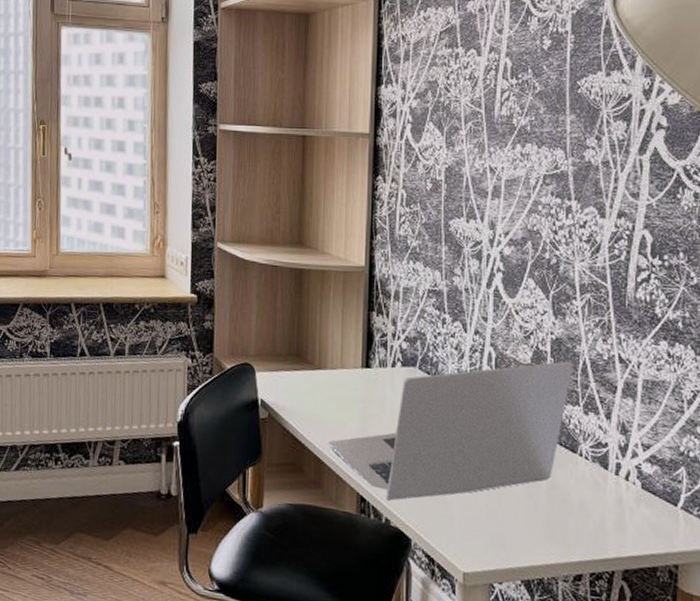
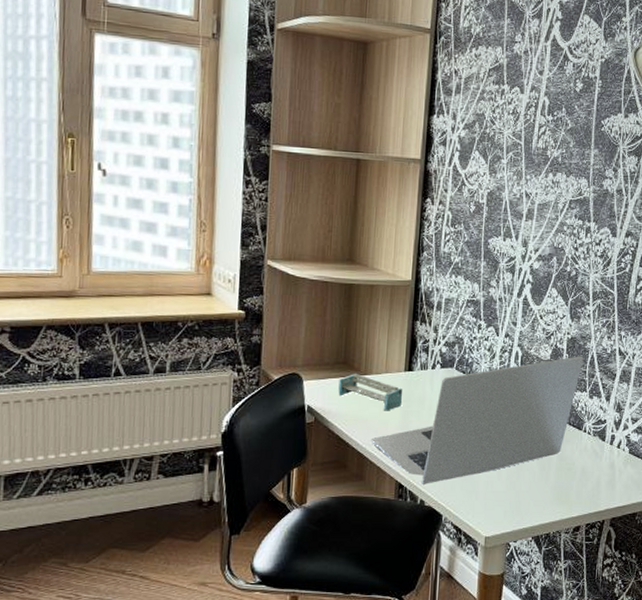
shelf: none [292,366,360,412] -> present [338,373,402,411]

